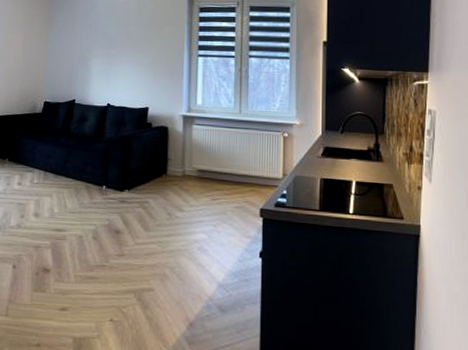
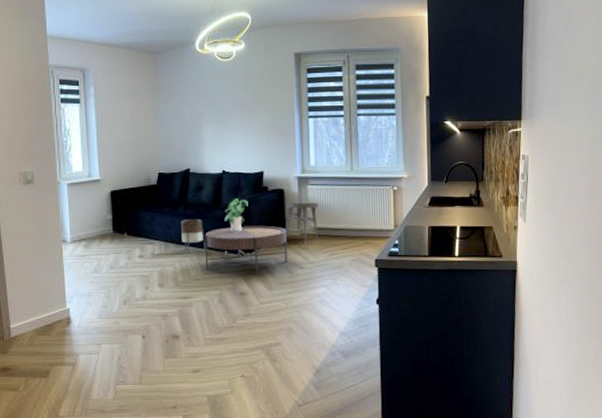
planter: none [61,150,85,186] -> present [180,219,206,254]
coffee table: none [82,161,168,213] -> present [205,225,287,274]
potted plant: none [105,133,131,167] -> present [225,199,248,232]
side table: none [166,141,204,184] -> present [285,202,319,242]

